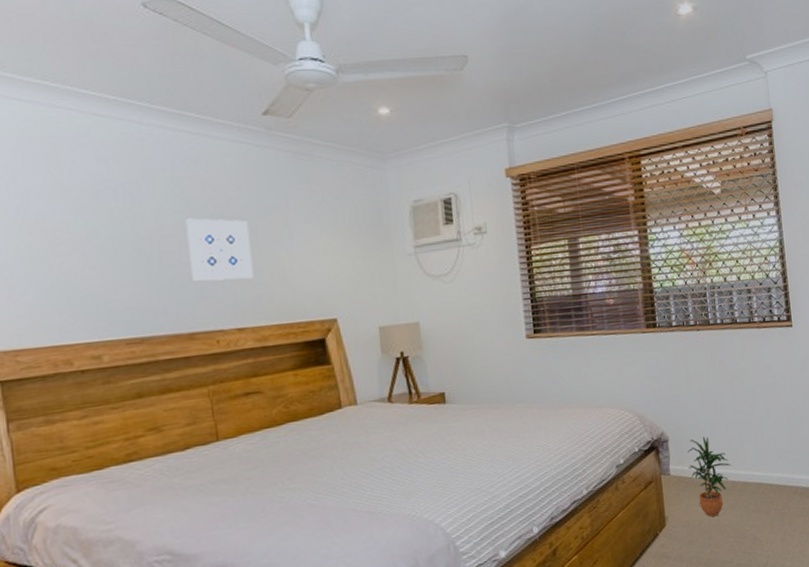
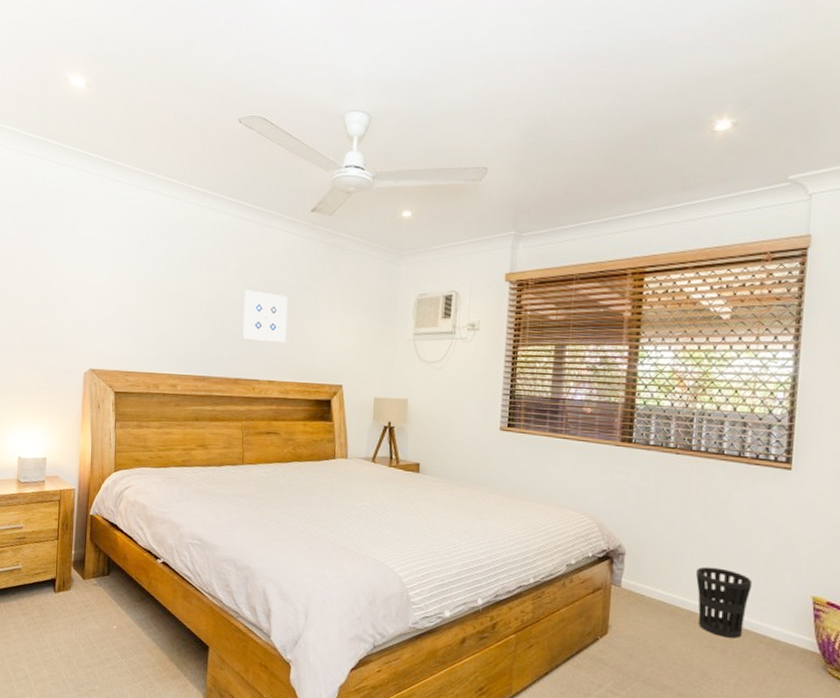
potted plant: present [687,436,732,517] -> none [642,559,691,640]
wastebasket: none [733,432,780,498] -> present [696,566,753,638]

